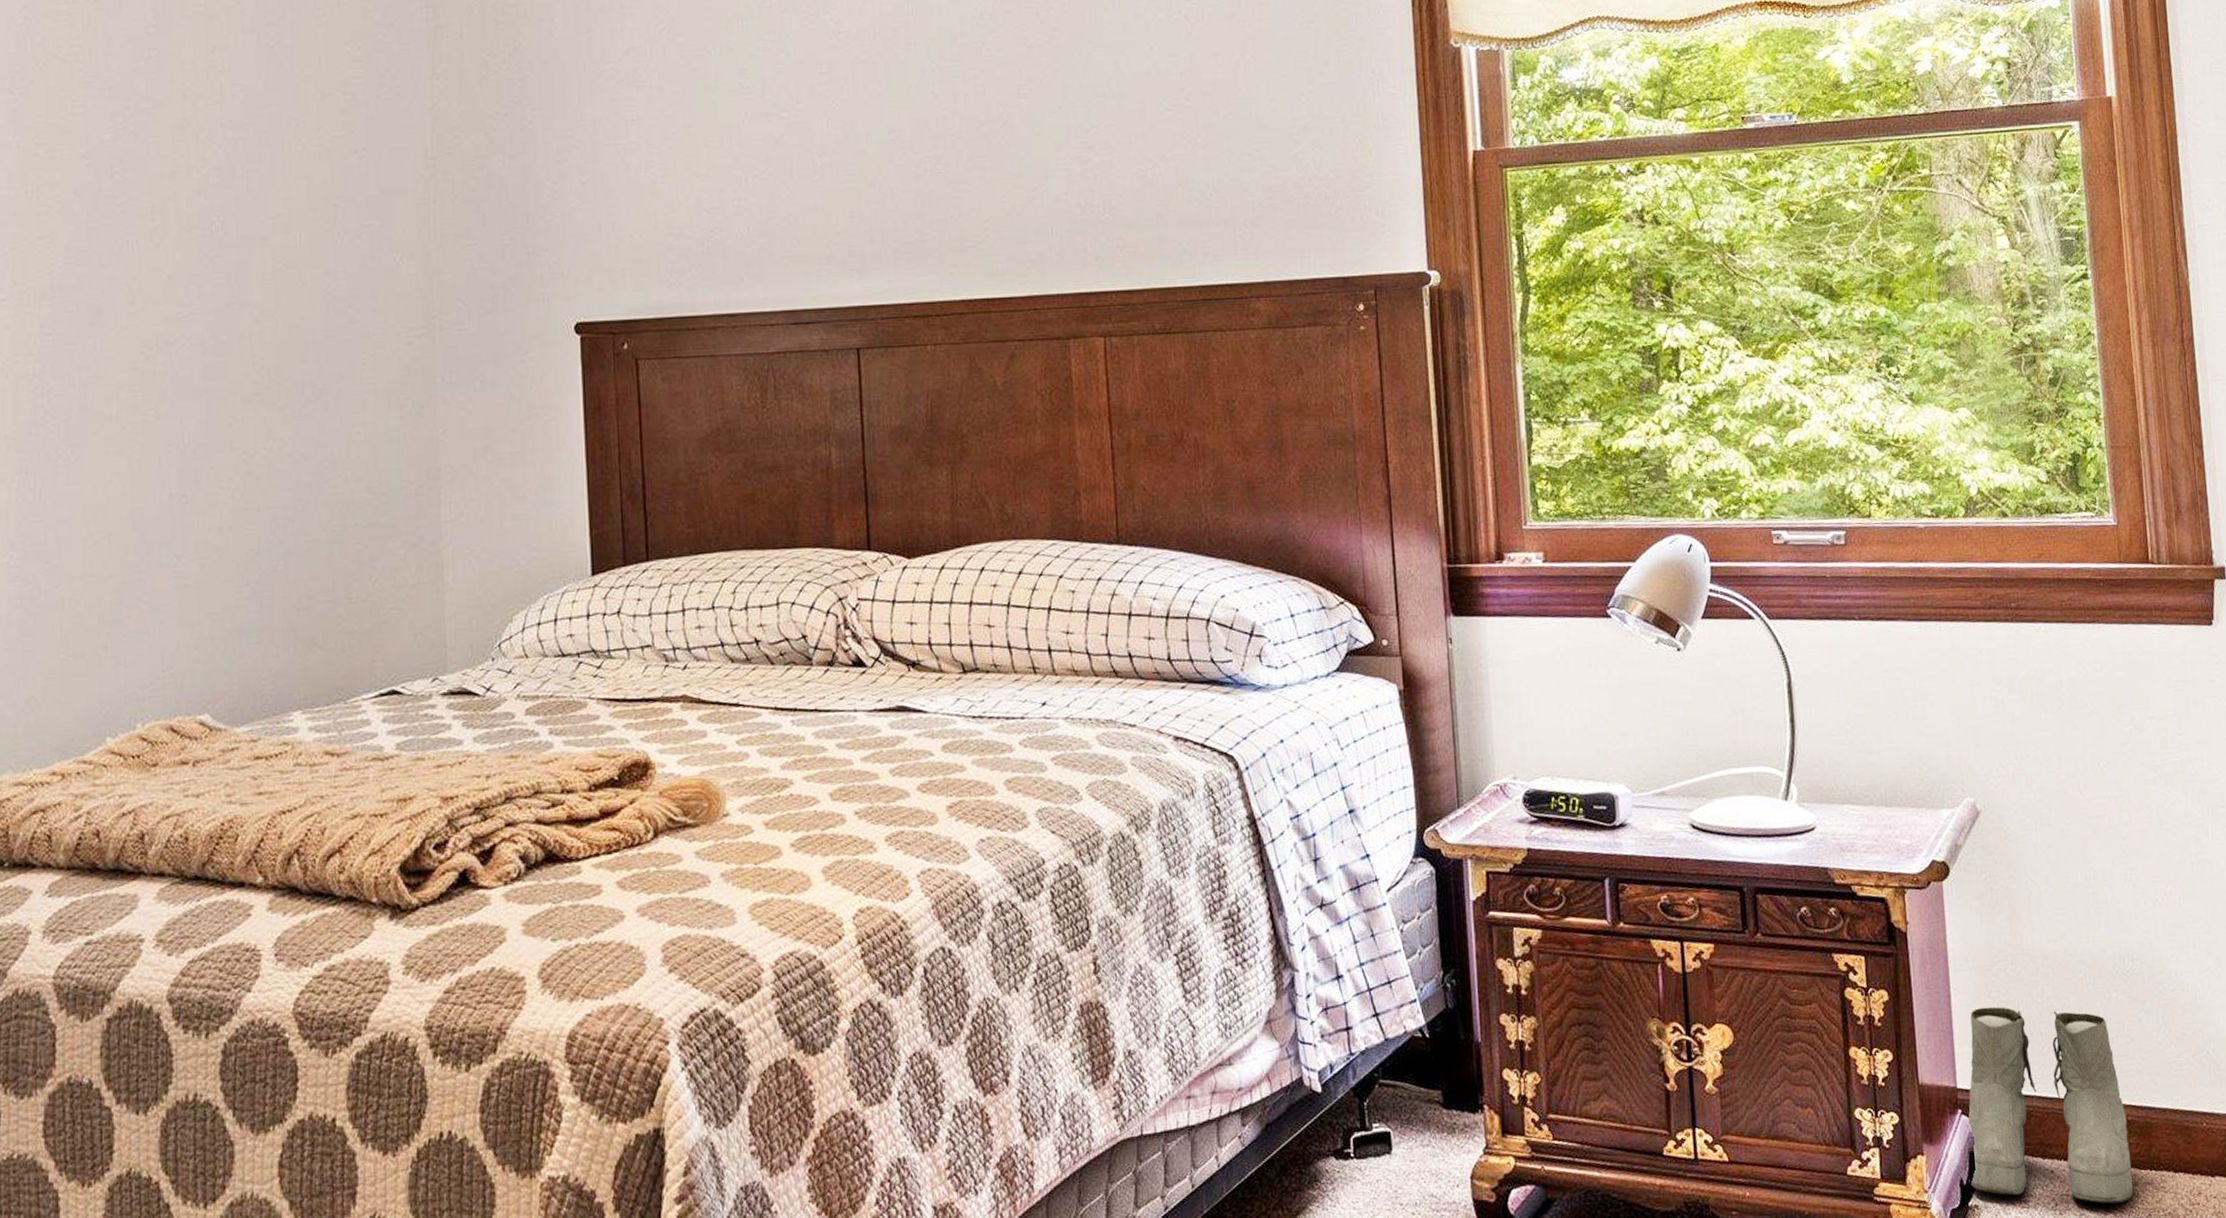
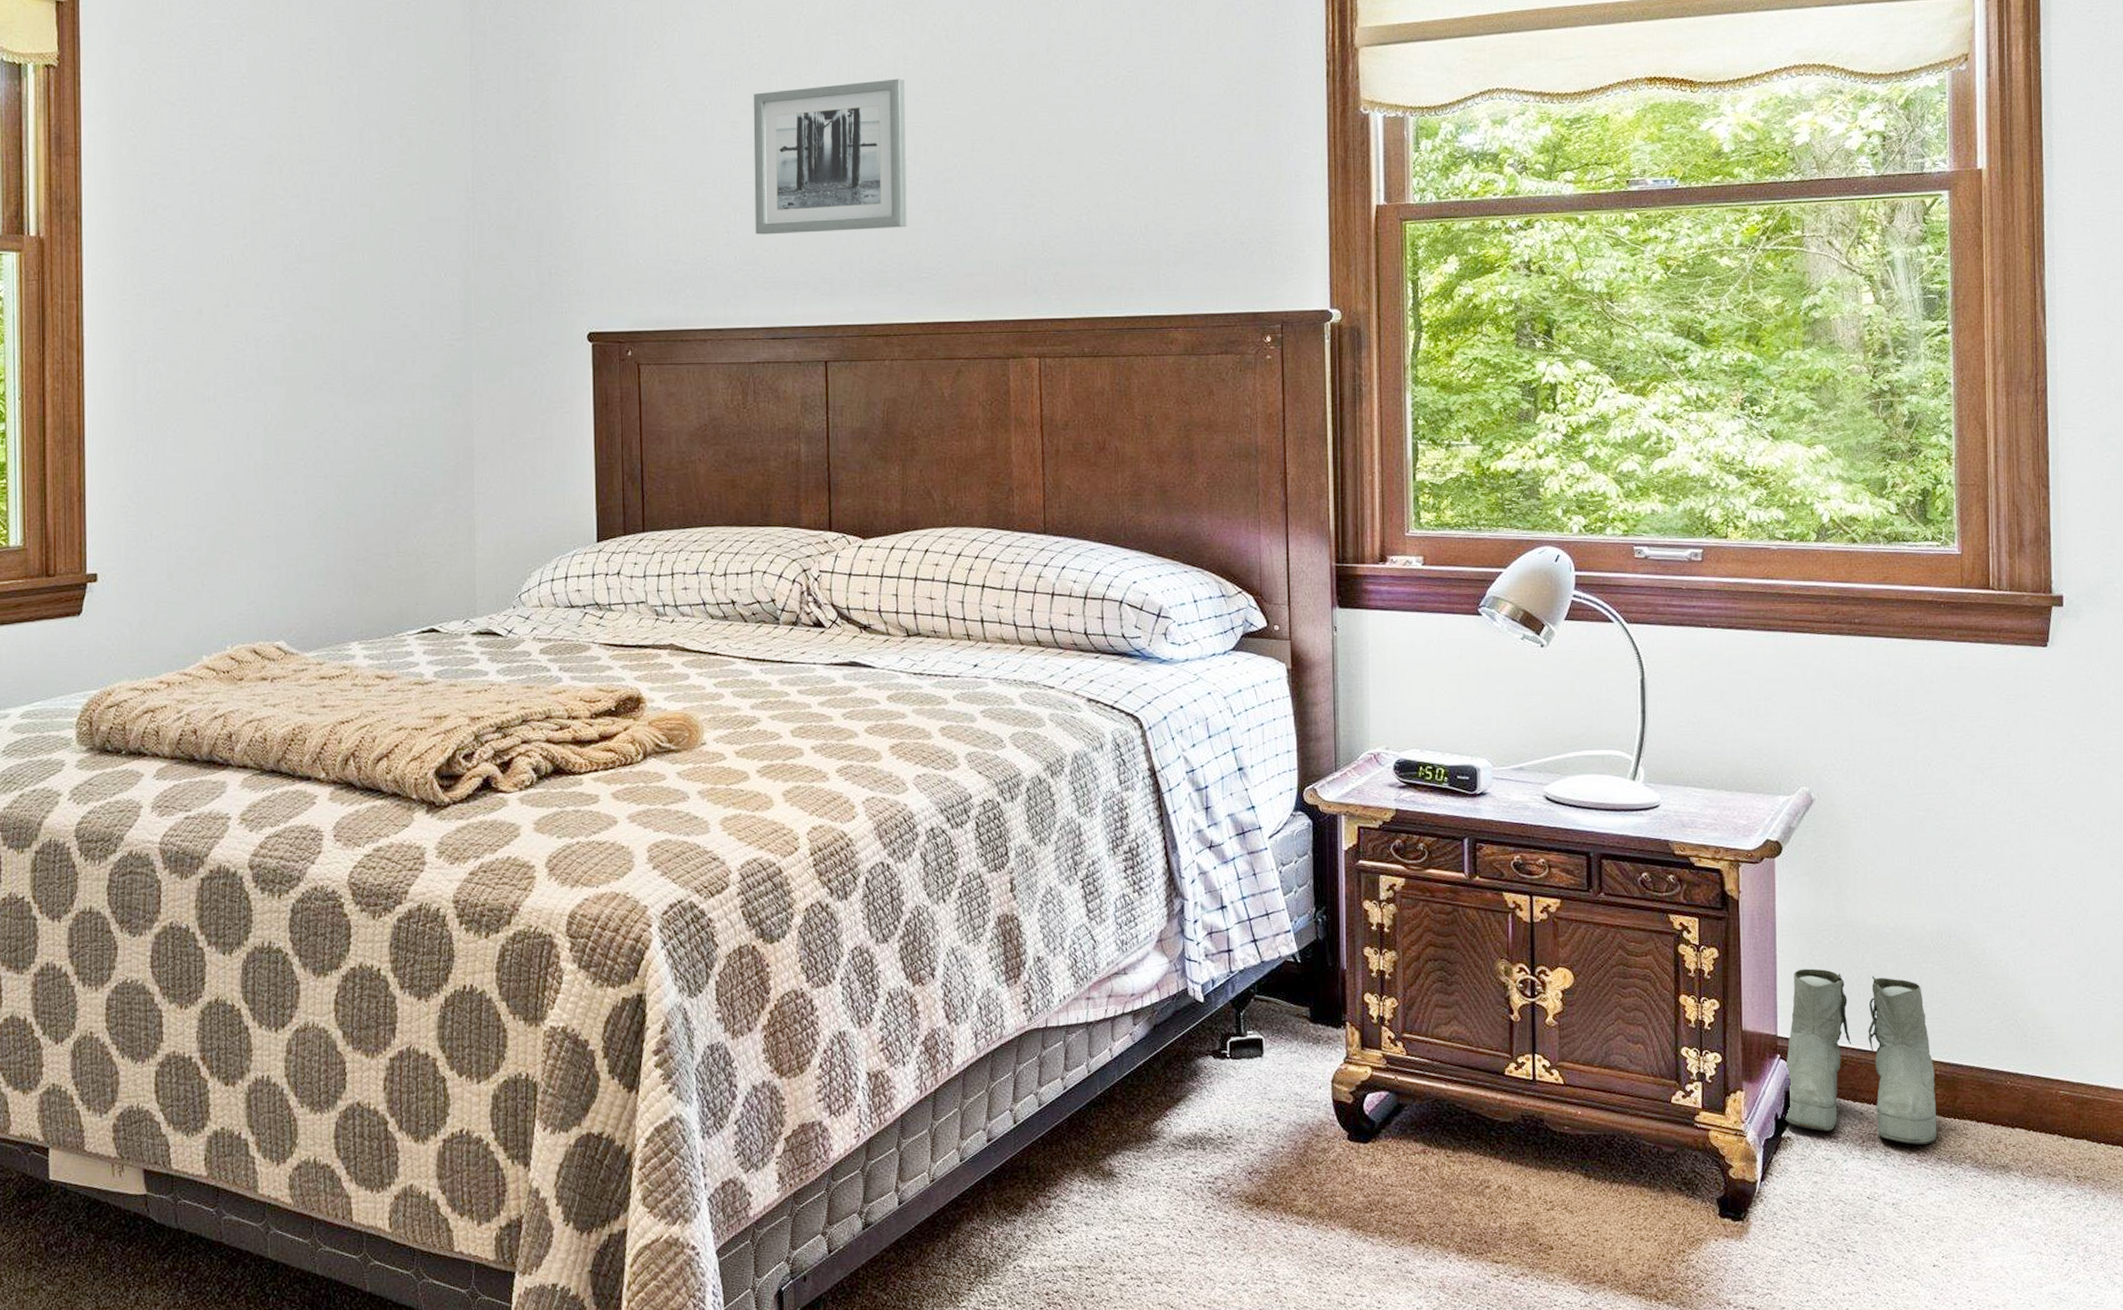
wall art: none [763,15,947,201] -> present [753,79,907,235]

